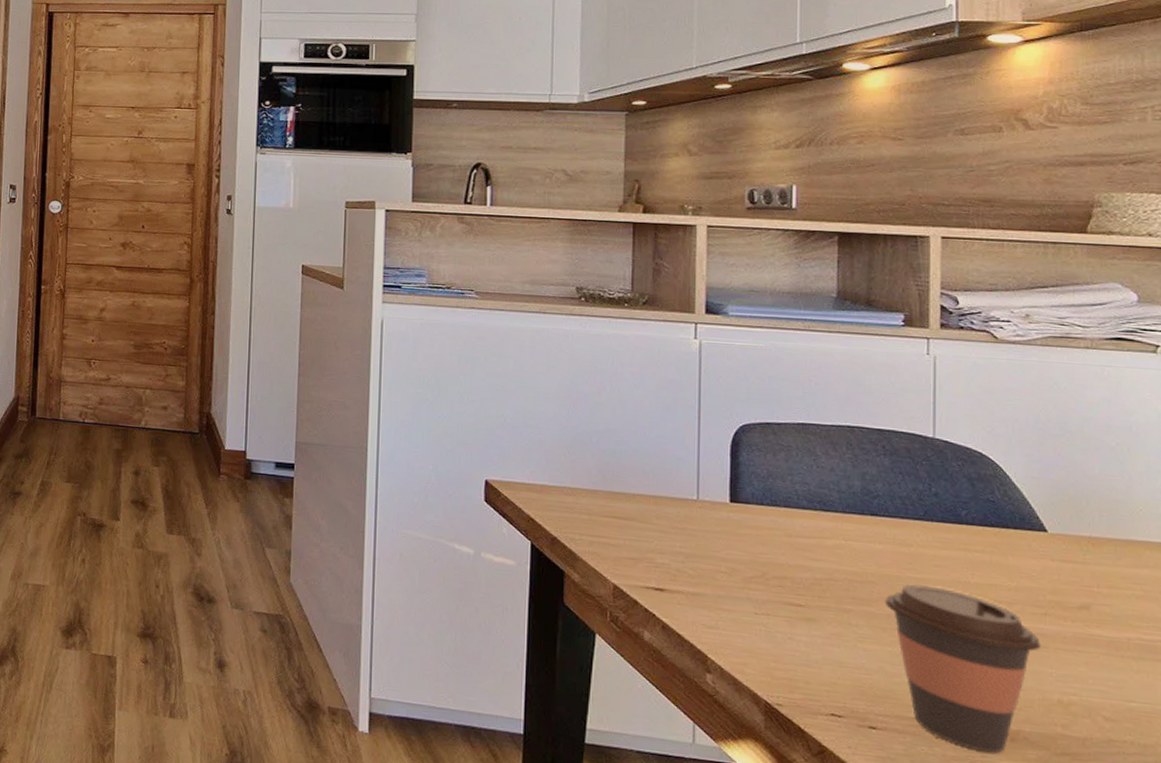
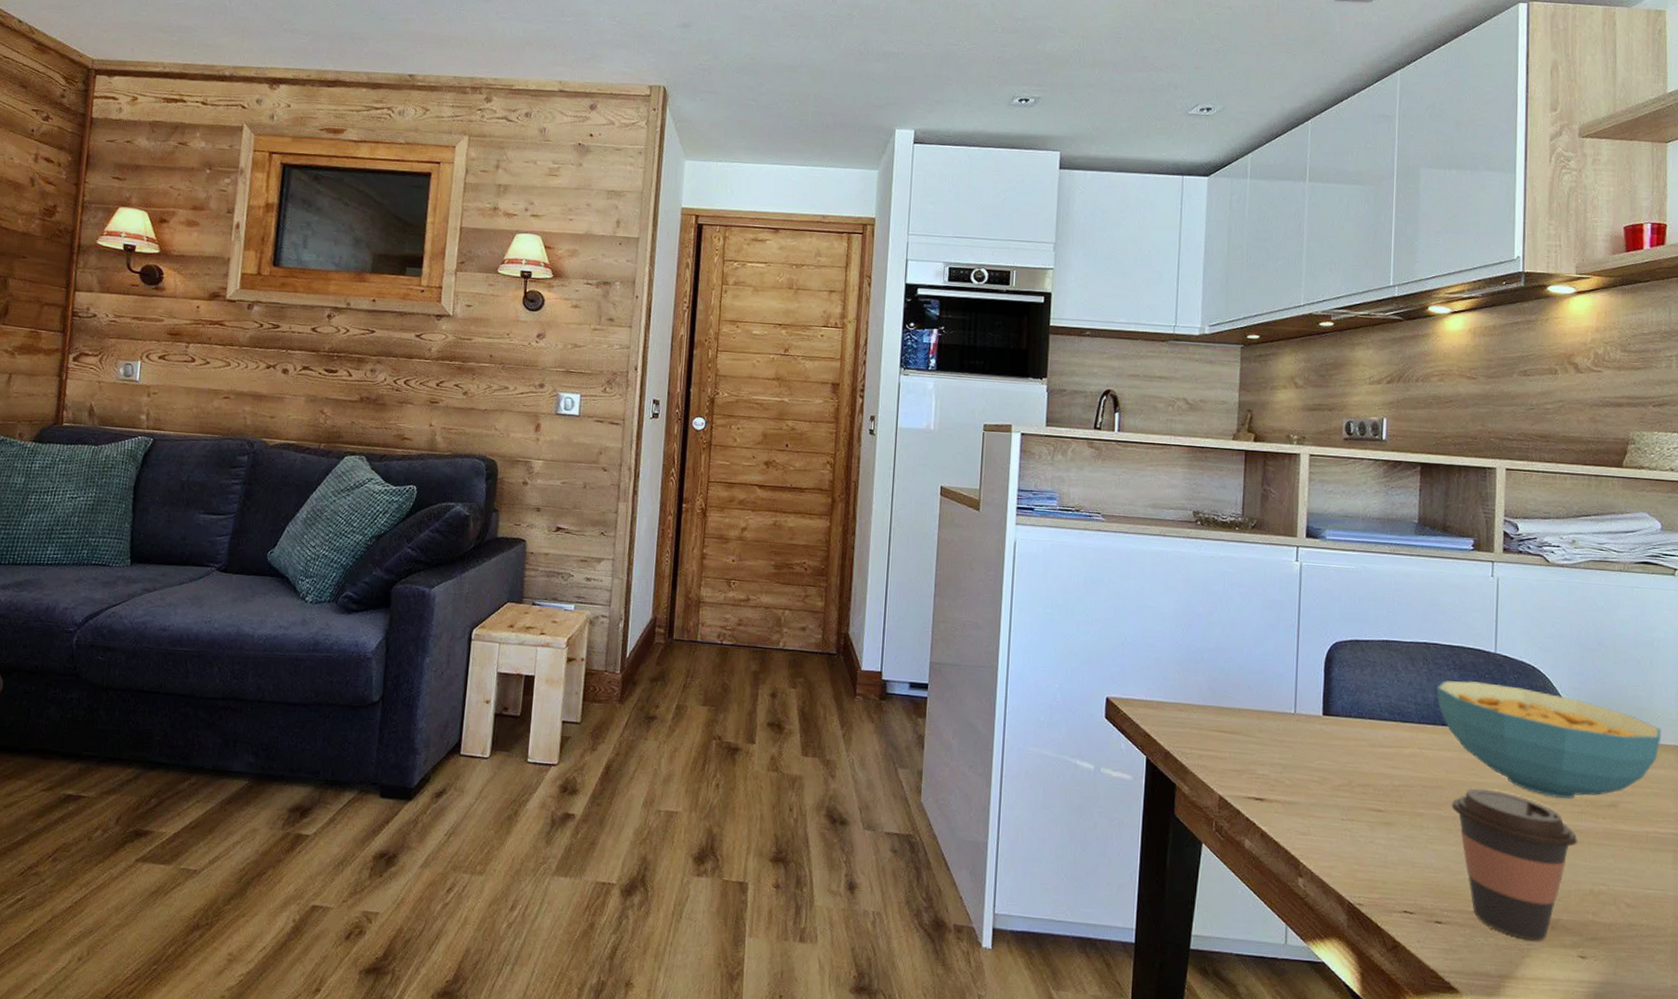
cereal bowl: none [863,467,1144,599] -> present [1436,680,1662,799]

